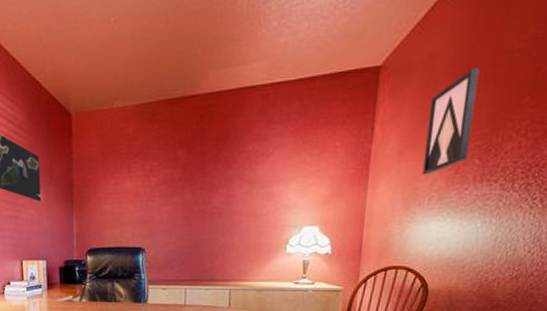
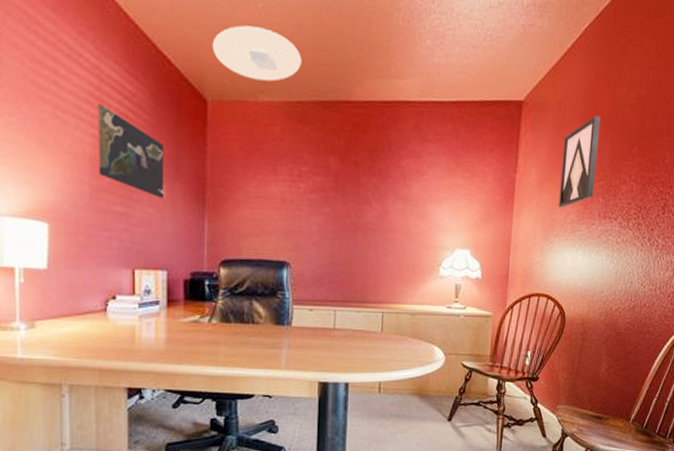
ceiling light: none [73,40,150,89] -> present [212,25,302,82]

